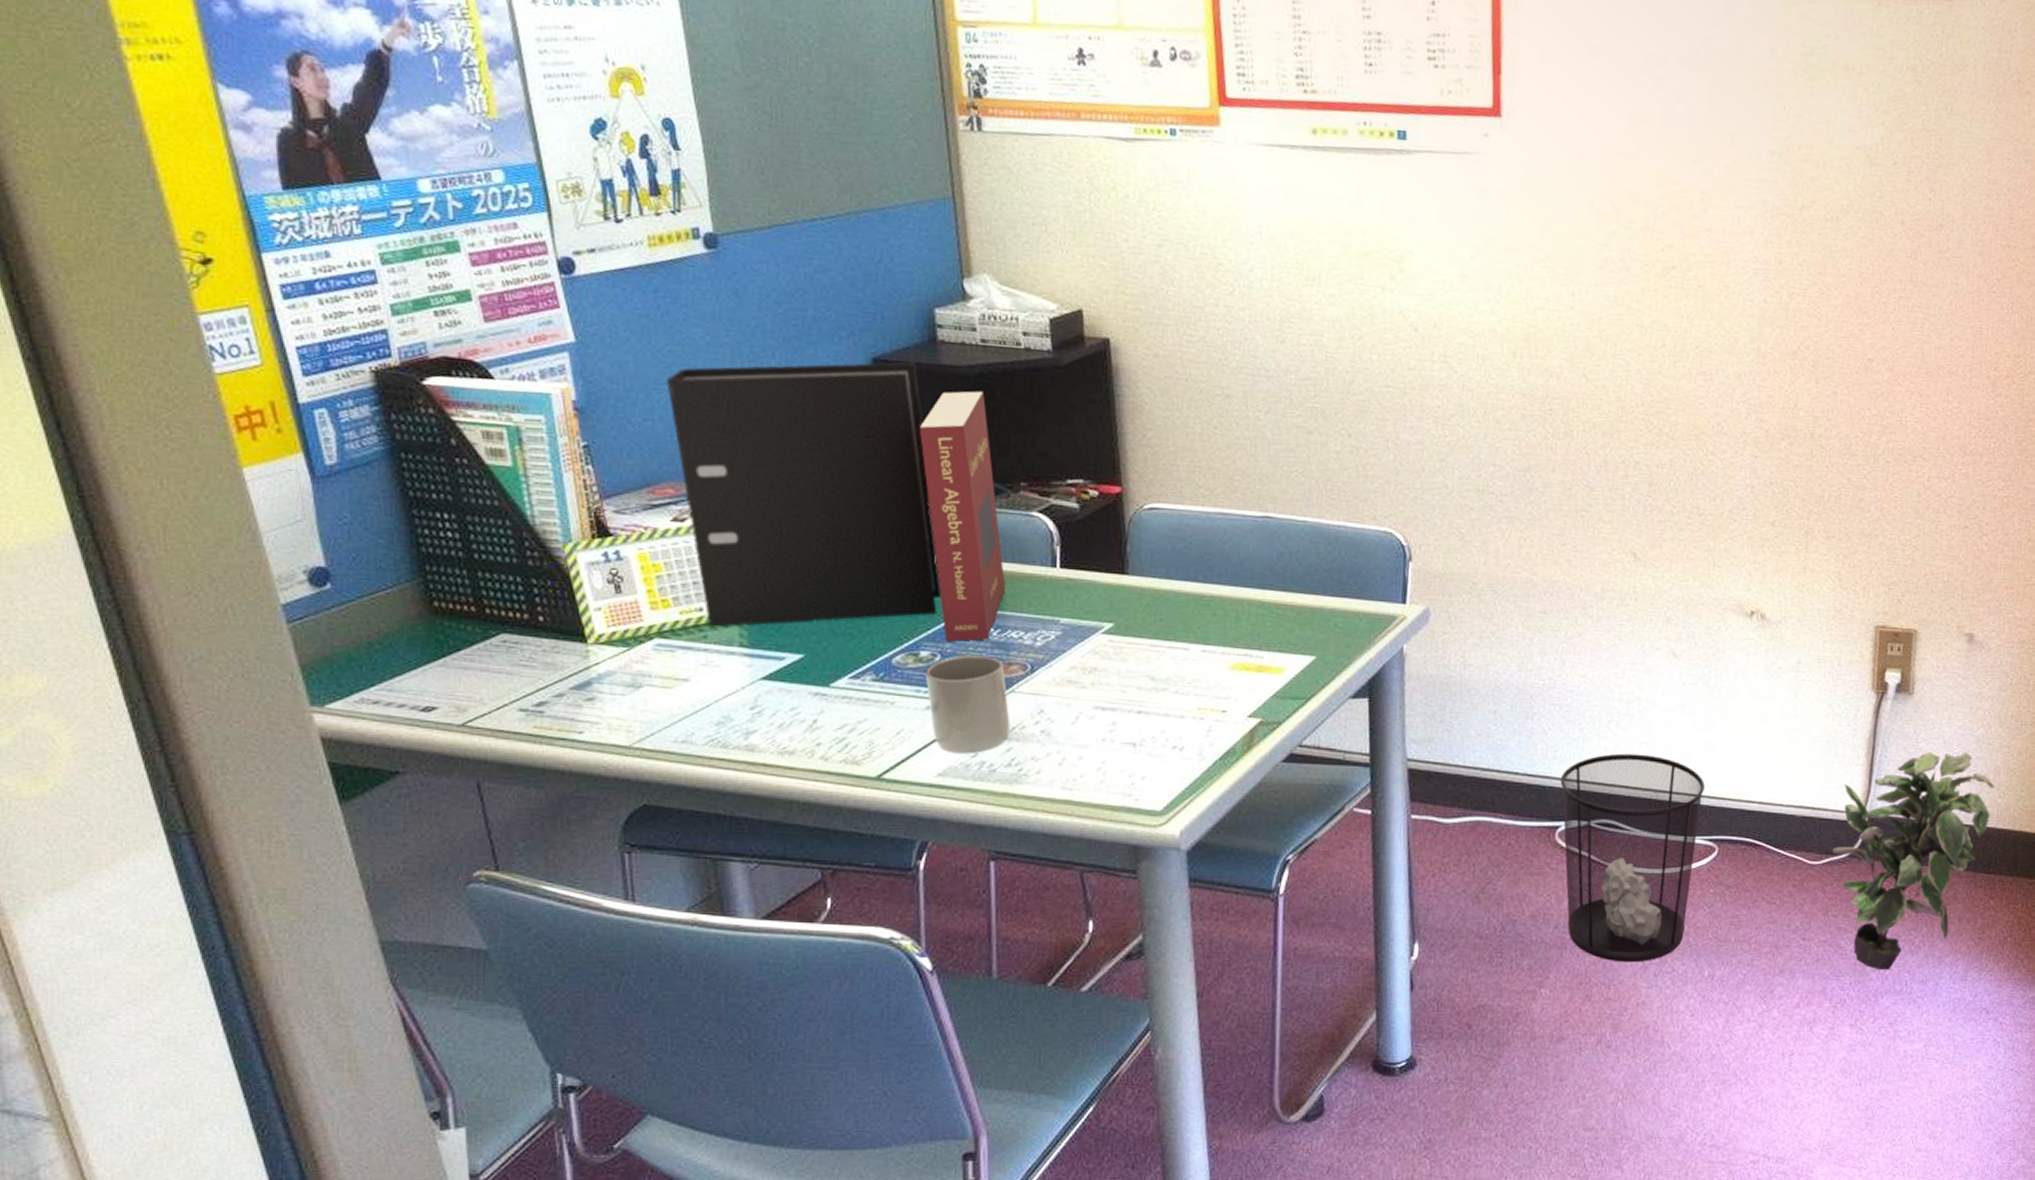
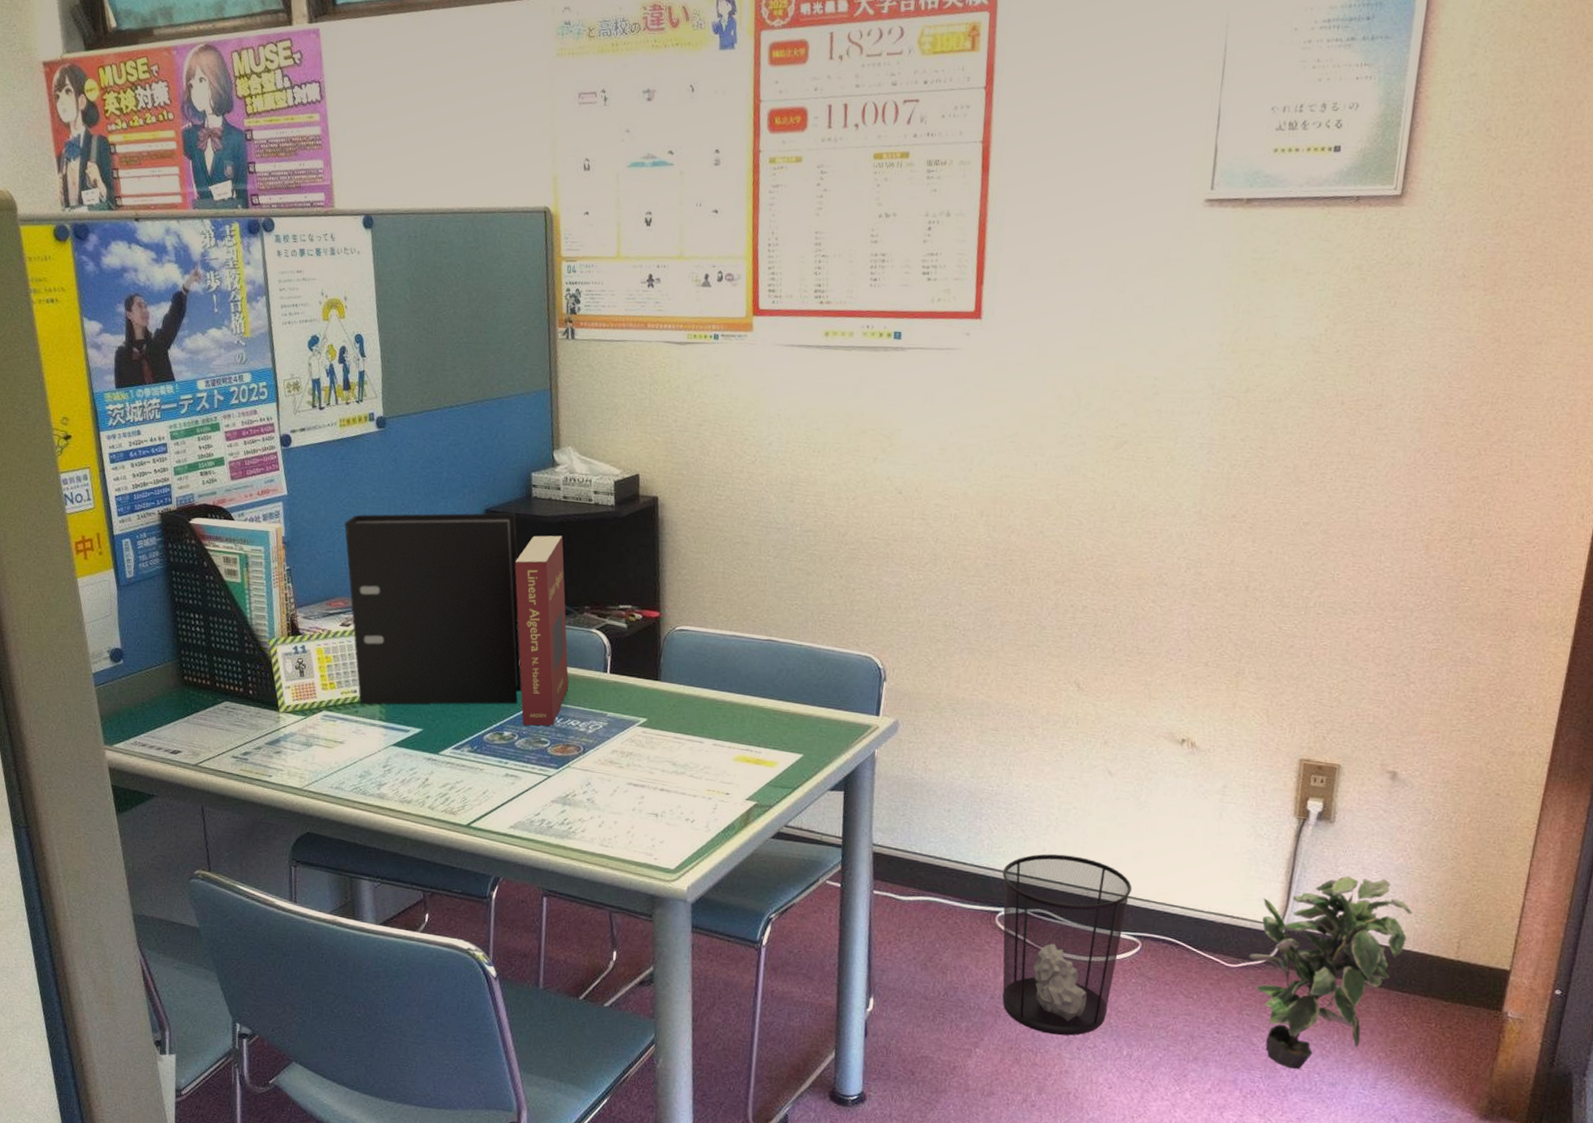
mug: present [925,655,1010,754] -> none [506,737,566,813]

